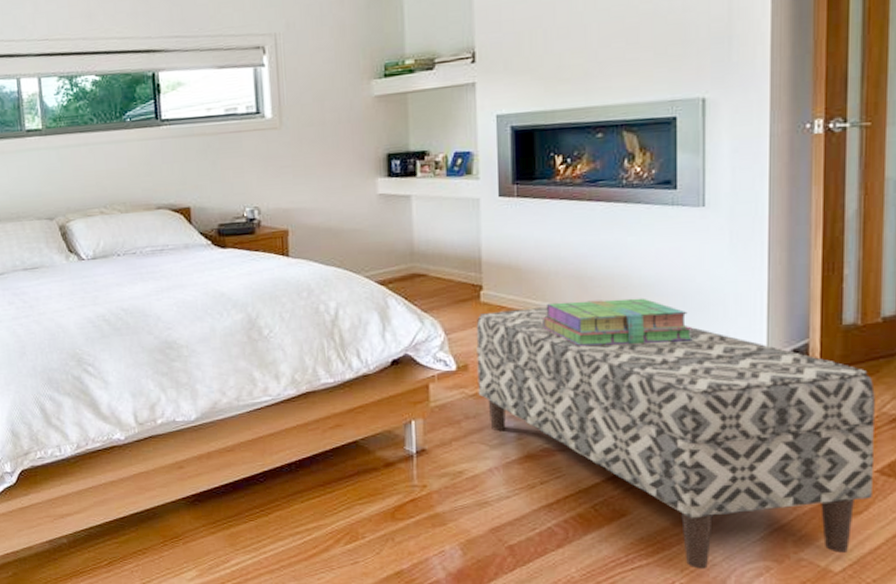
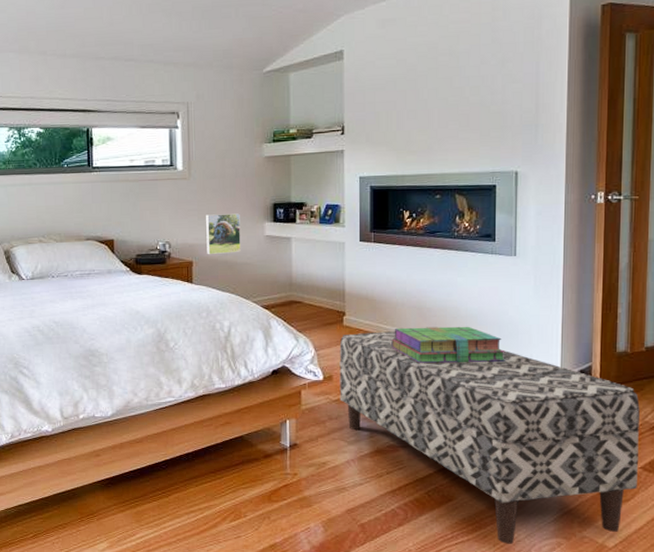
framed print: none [303,168,348,222] -> present [206,213,241,255]

